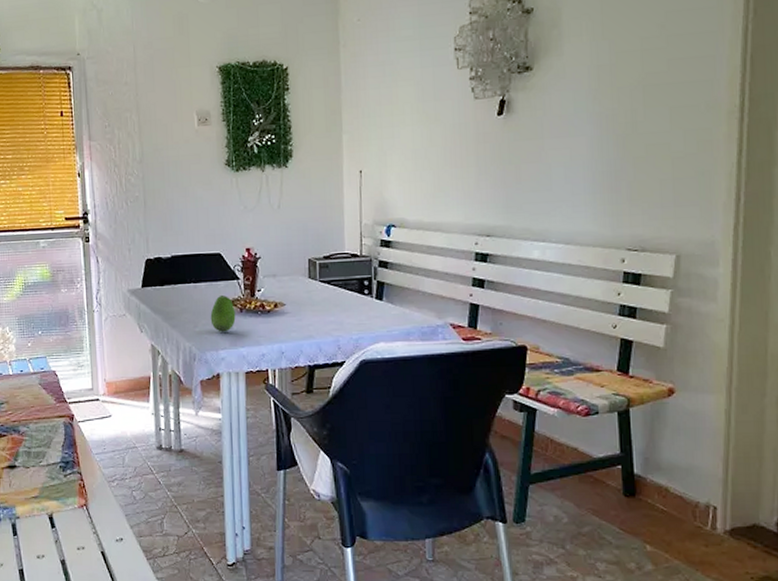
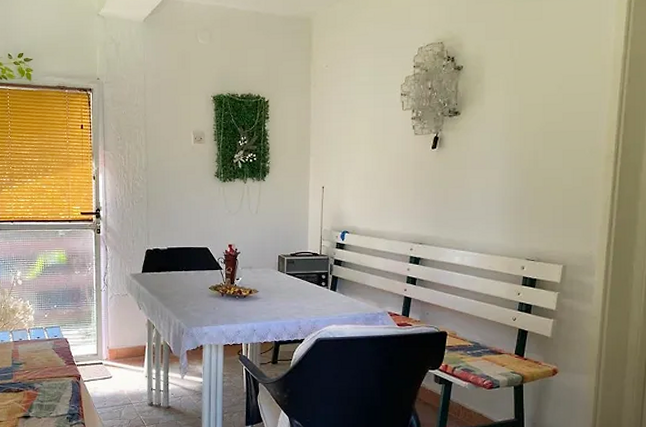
fruit: present [210,294,236,332] -> none [197,281,218,312]

